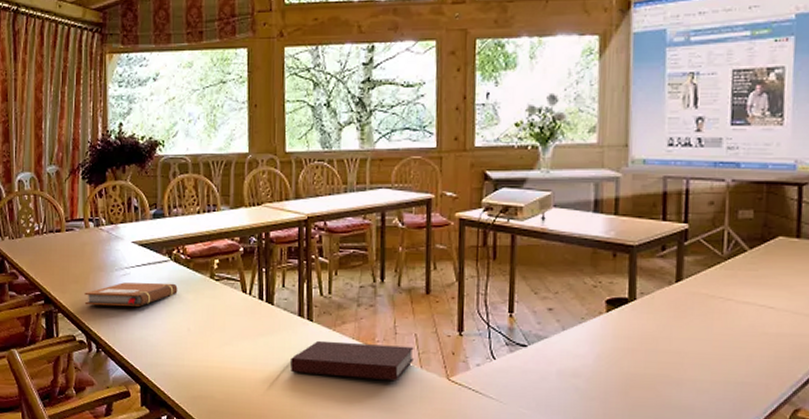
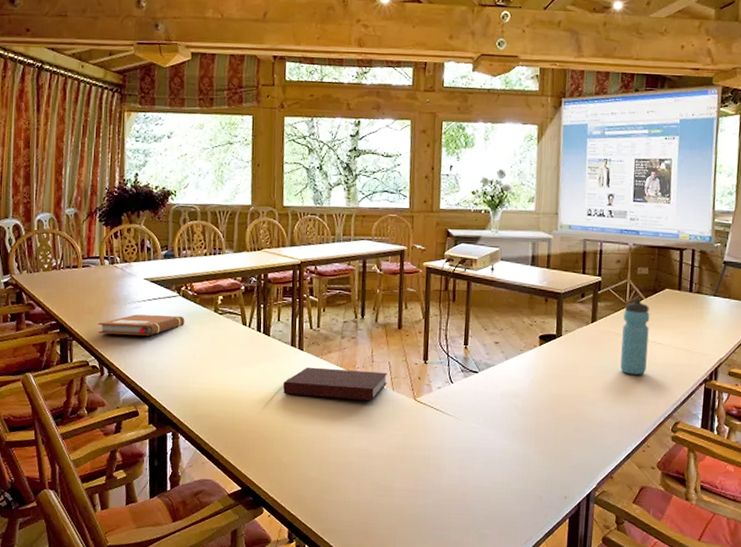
water bottle: none [716,249,757,348] -> present [620,297,650,375]

